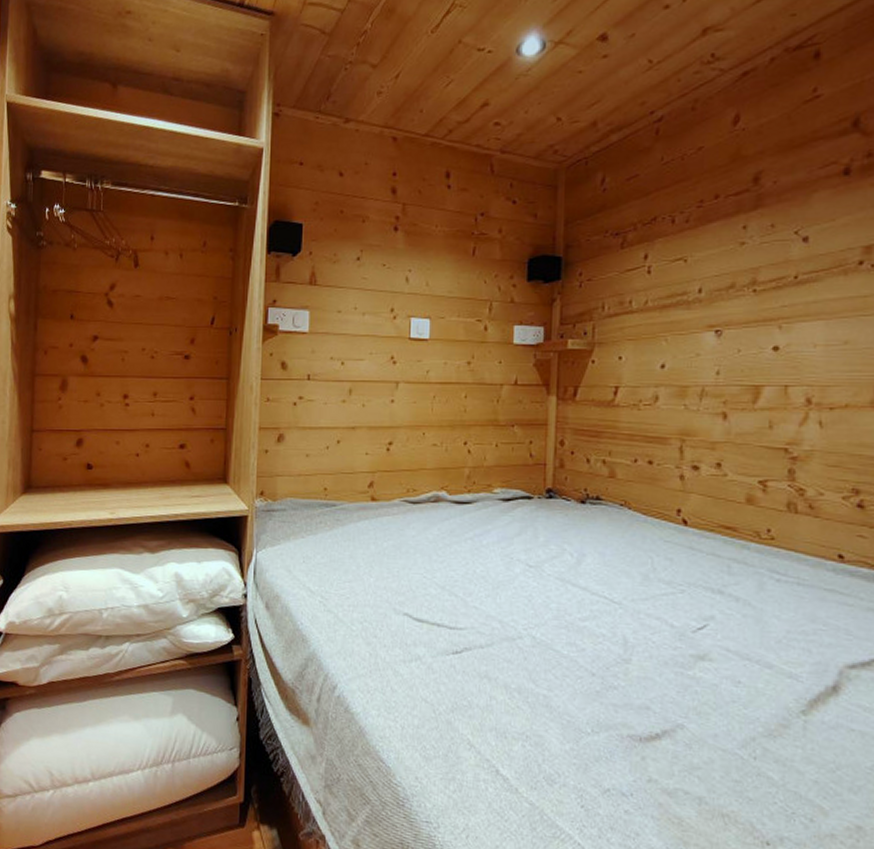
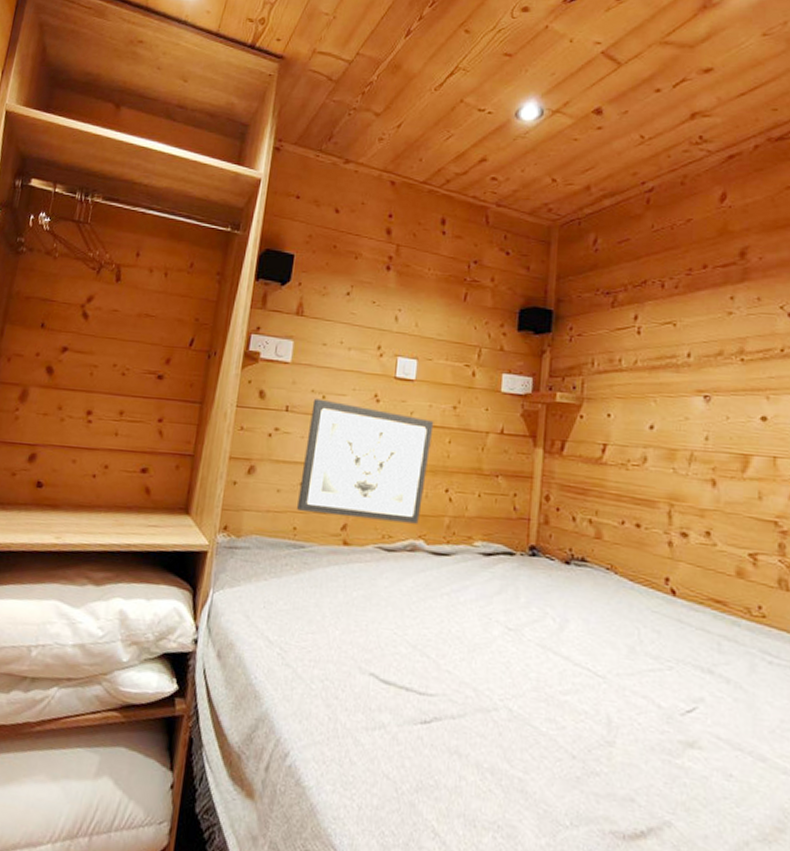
wall art: none [326,365,450,477] -> present [297,398,434,524]

